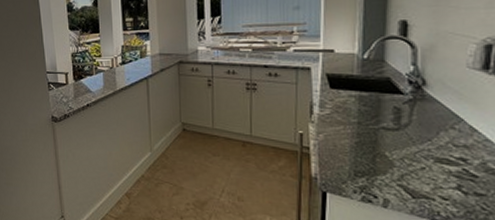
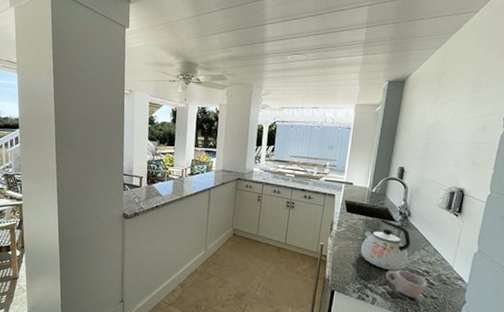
kettle: none [357,93,432,162] -> present [361,219,411,272]
cup: none [399,159,466,196] -> present [386,270,427,298]

